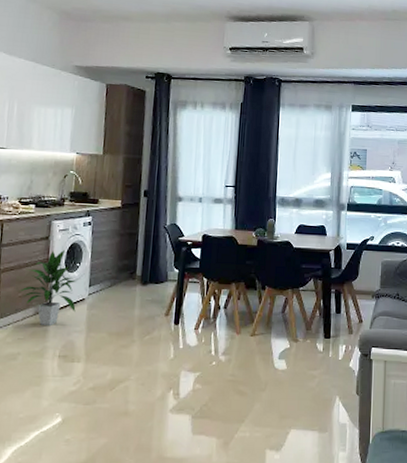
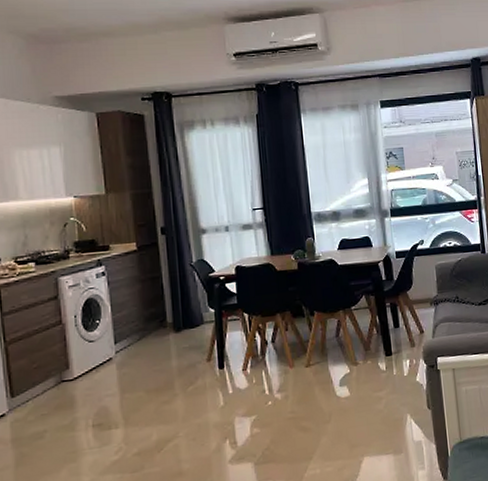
indoor plant: present [19,249,76,325] -> none [33,307,104,395]

